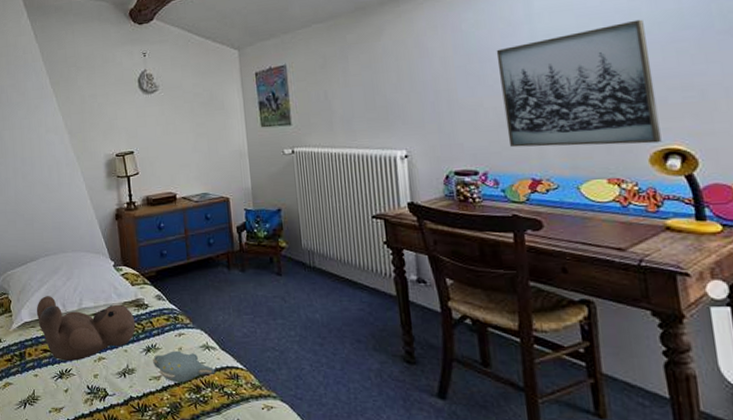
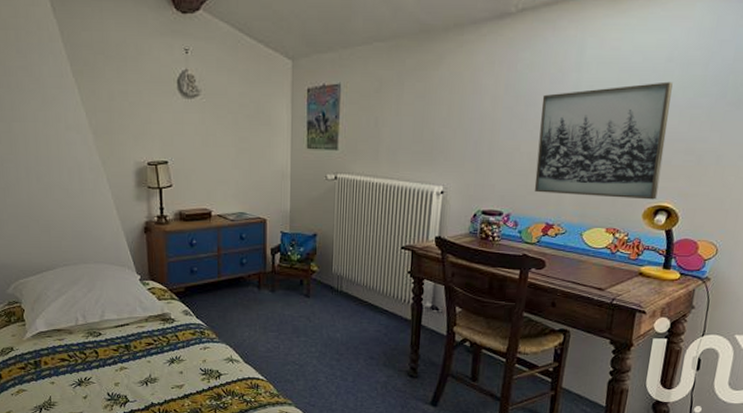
teddy bear: present [36,296,136,361] -> none [53,306,161,370]
plush toy: present [153,351,216,383] -> none [176,362,237,391]

